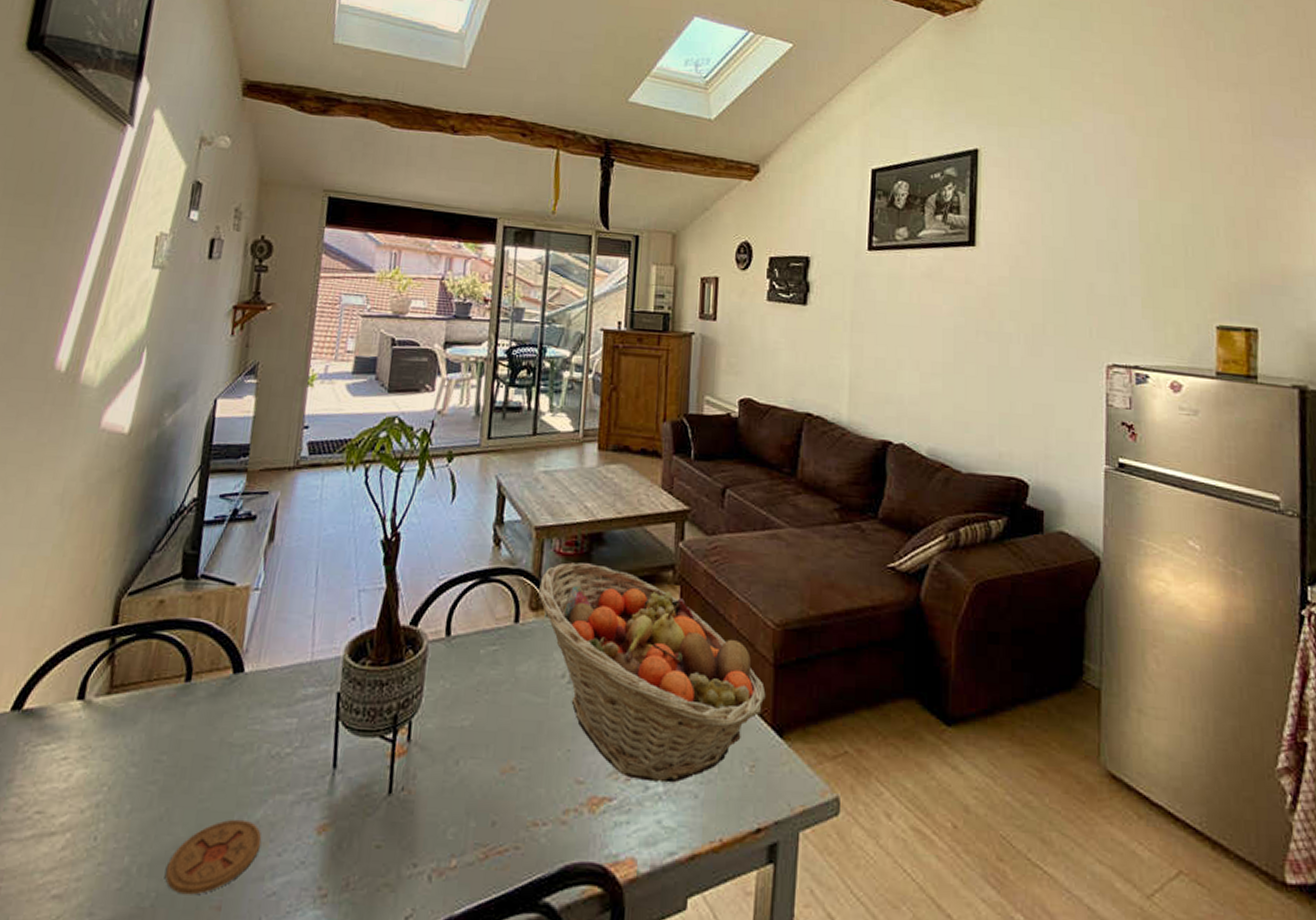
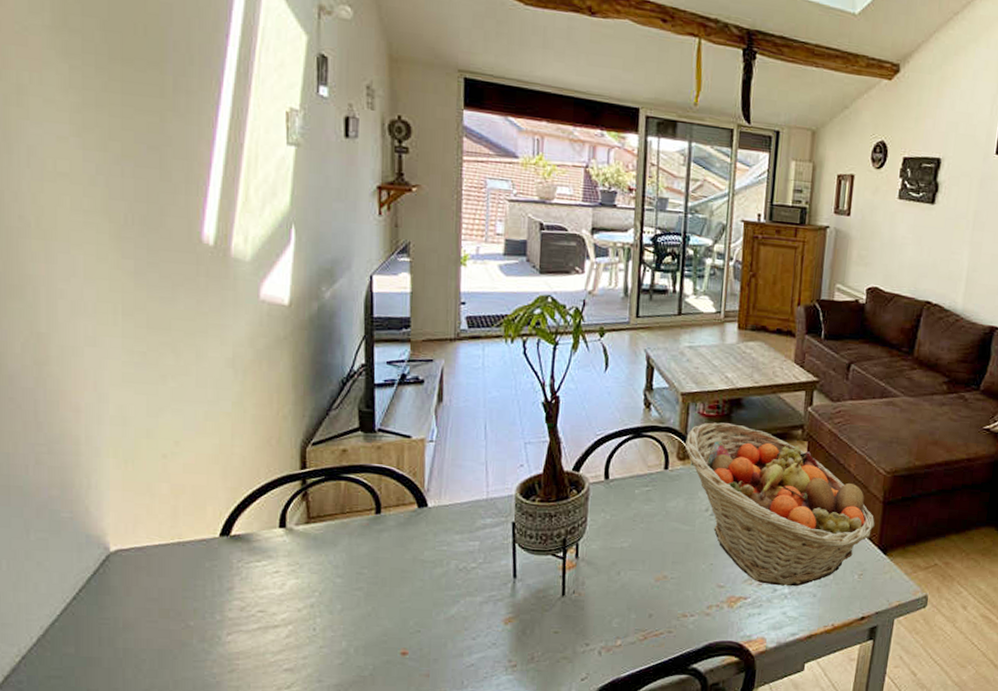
coaster: present [165,819,262,895] -> none [380,614,458,667]

